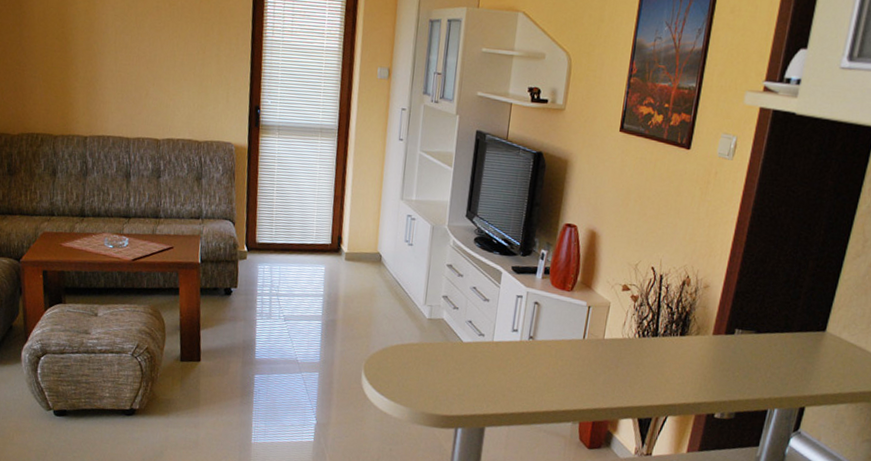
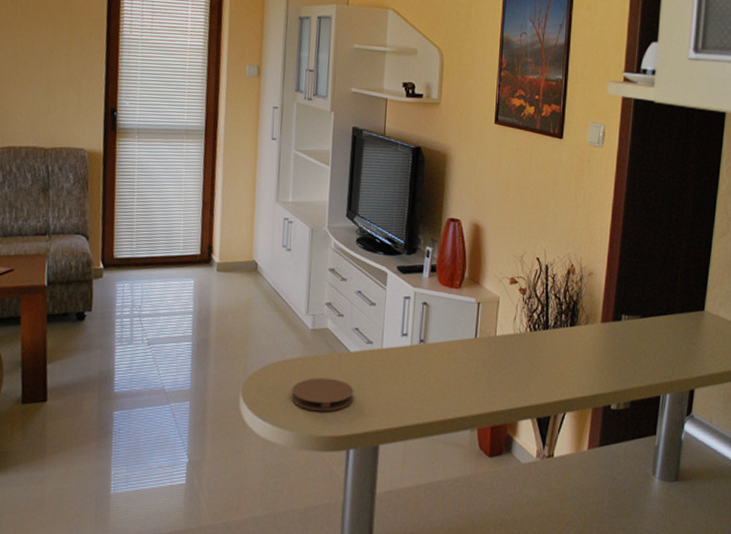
coaster: none [407,362,465,393] -> present [291,377,354,412]

